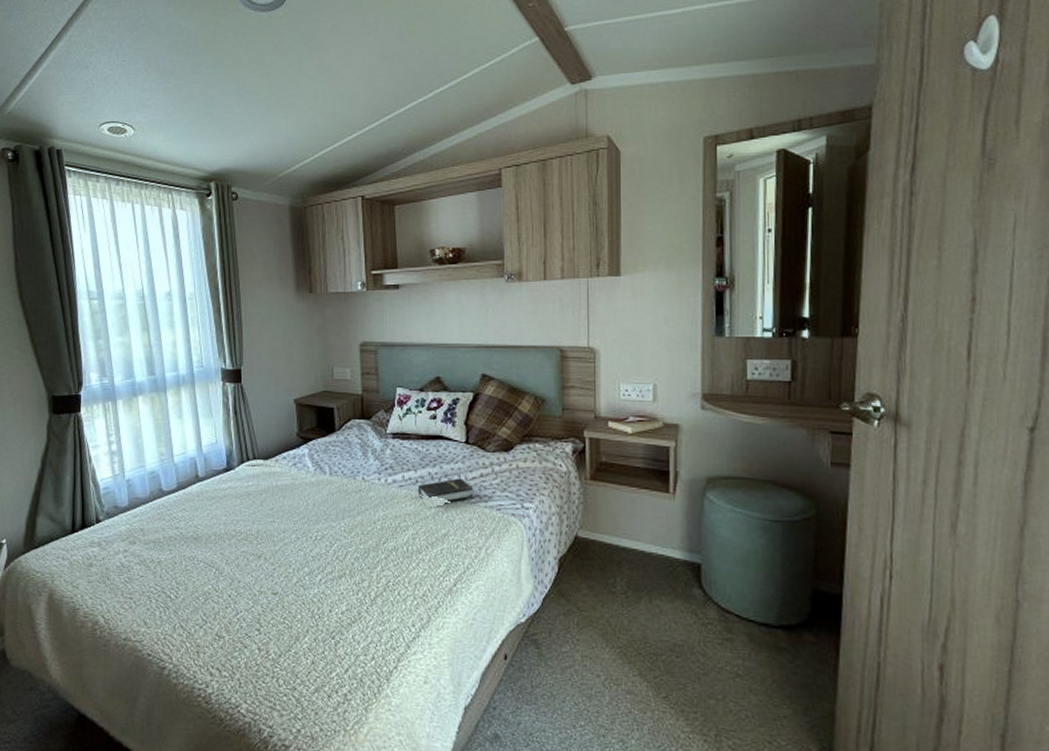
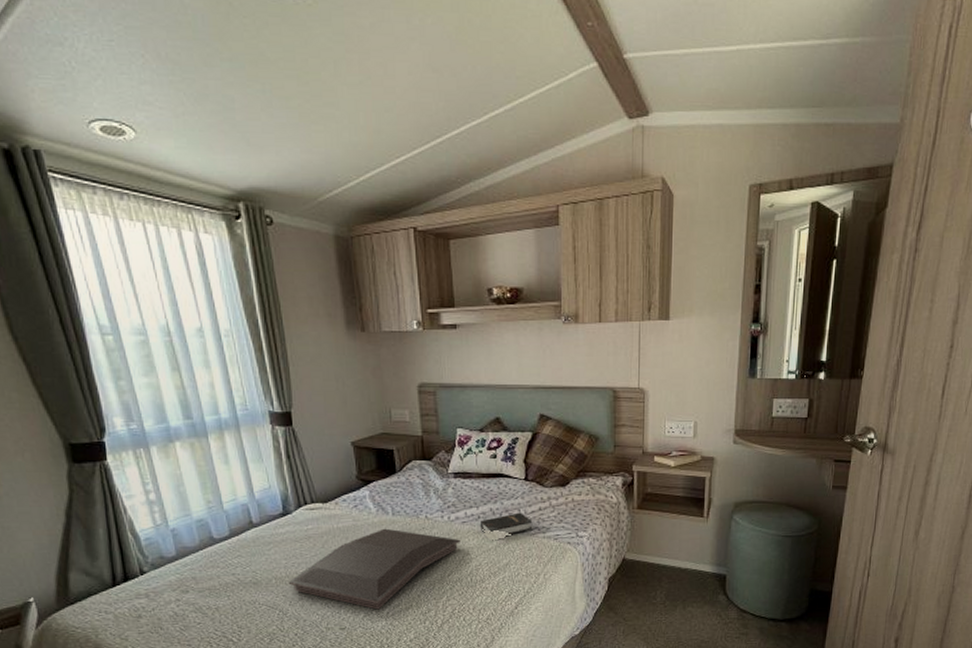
serving tray: none [226,488,397,576] -> present [288,528,461,610]

